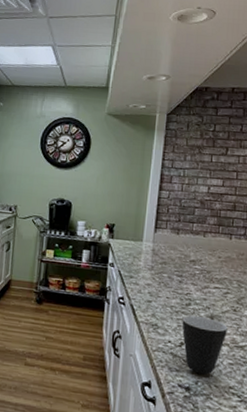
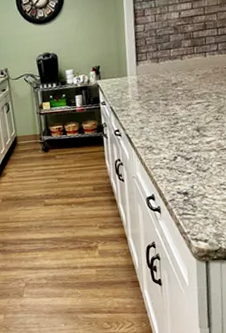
mug: present [182,315,228,375] -> none [172,130,213,180]

